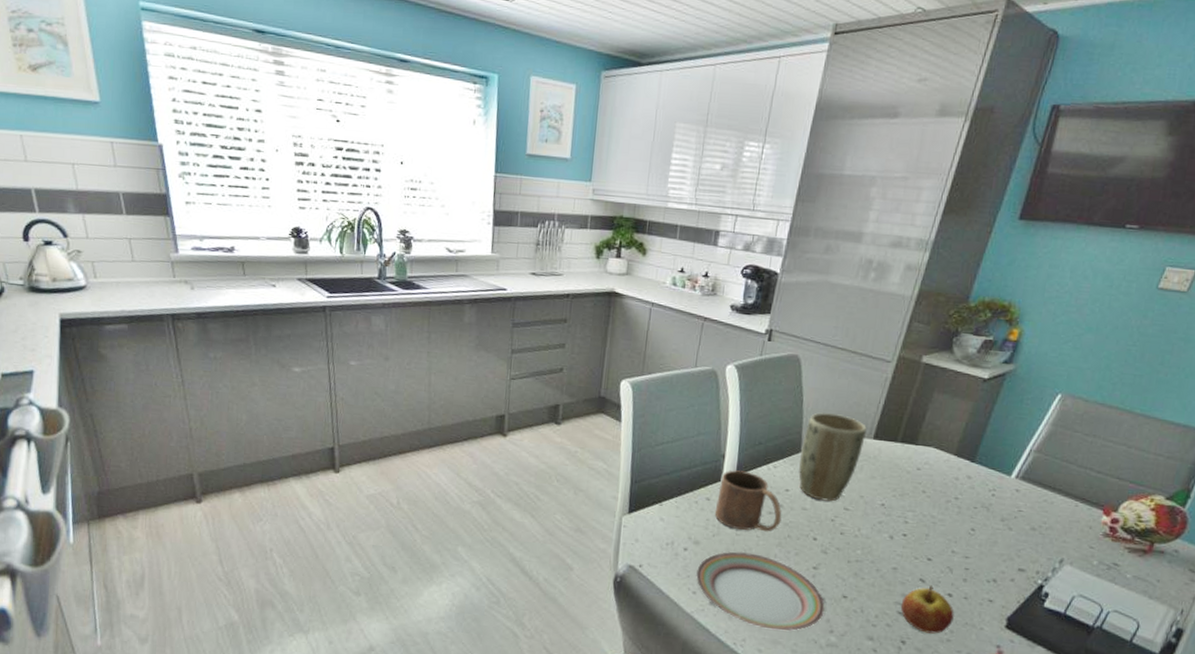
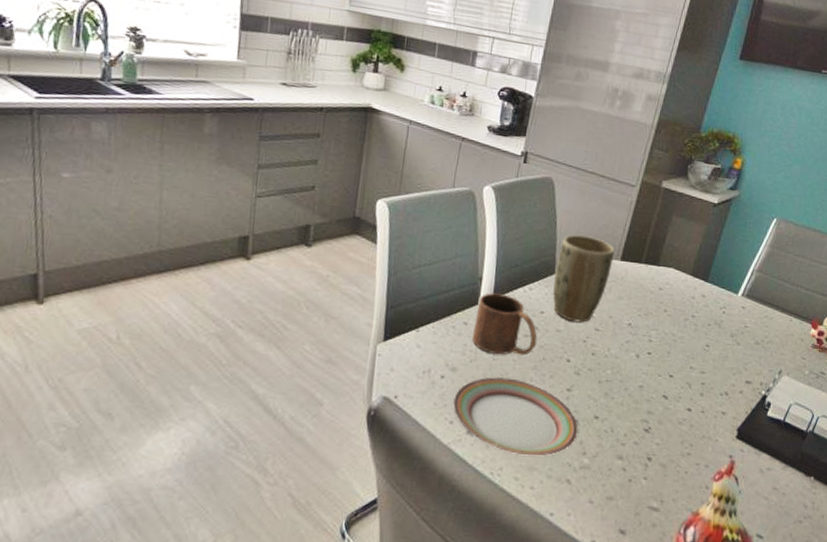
apple: present [900,585,954,634] -> none [646,401,693,449]

